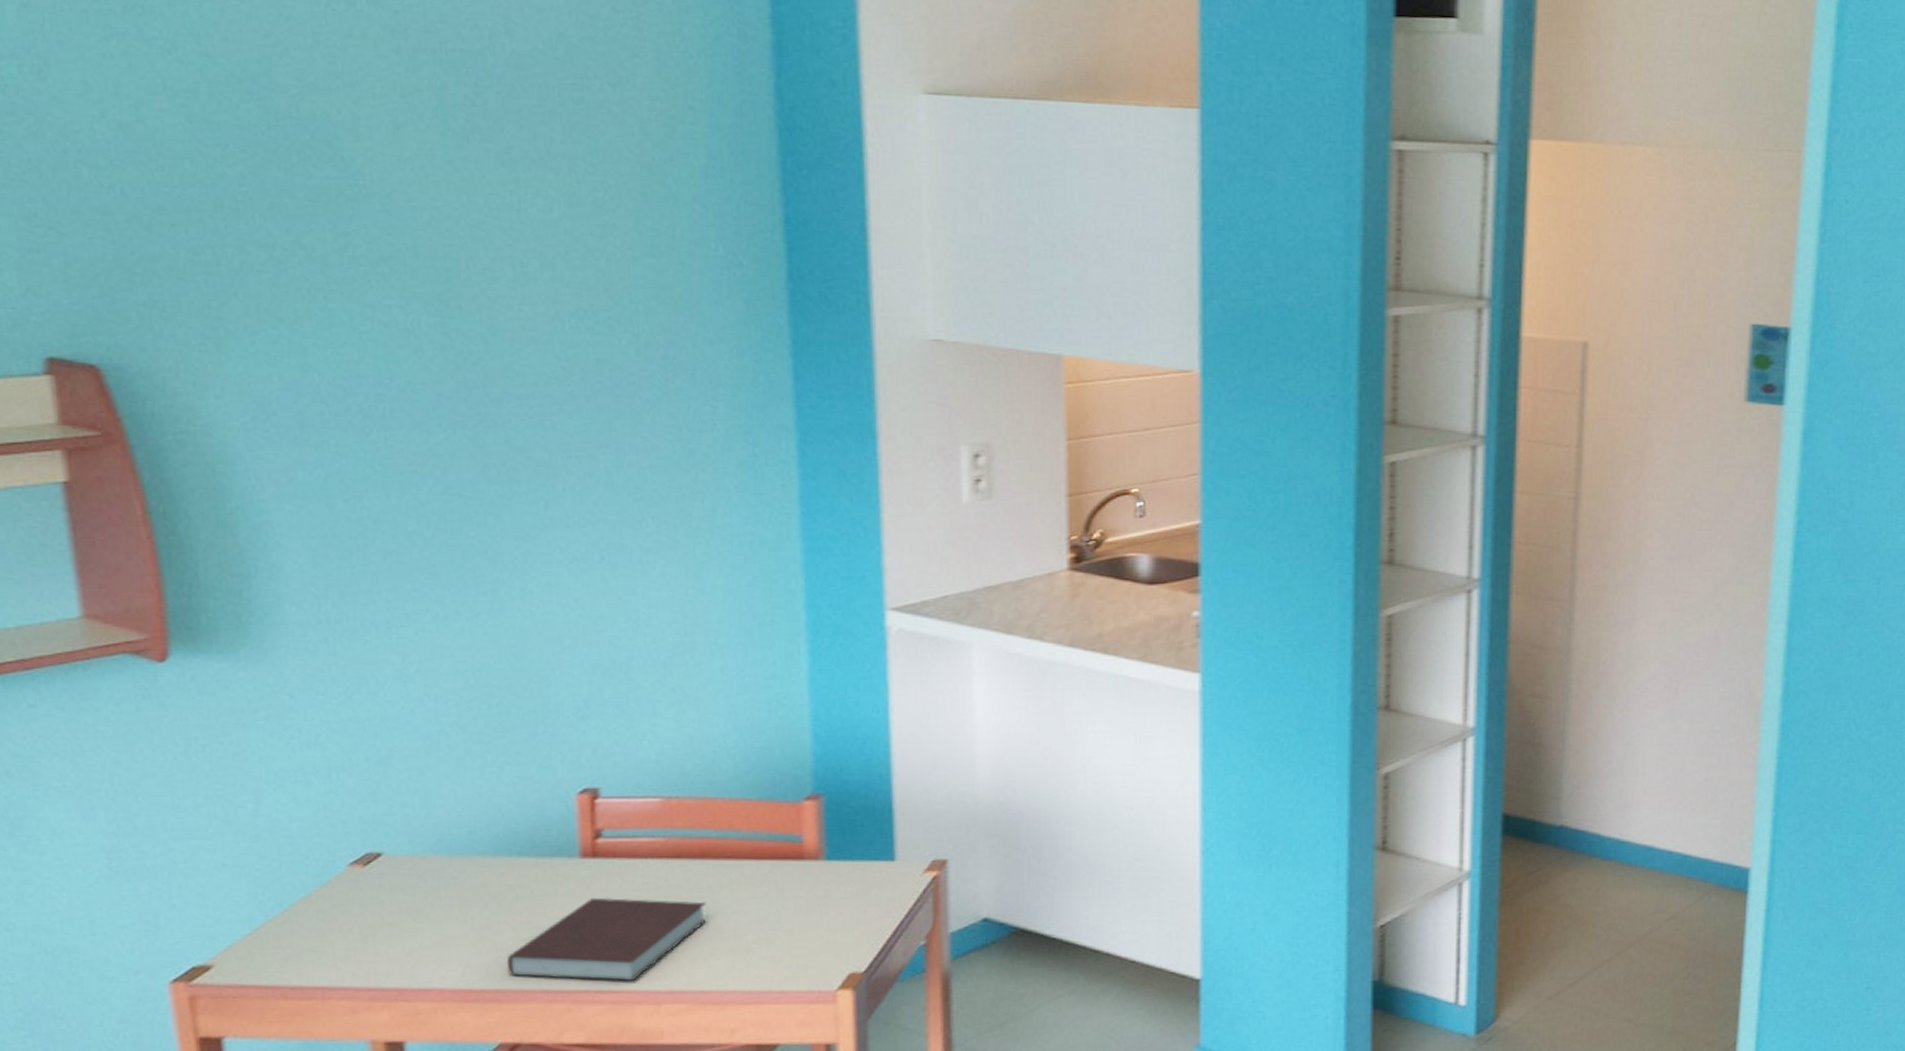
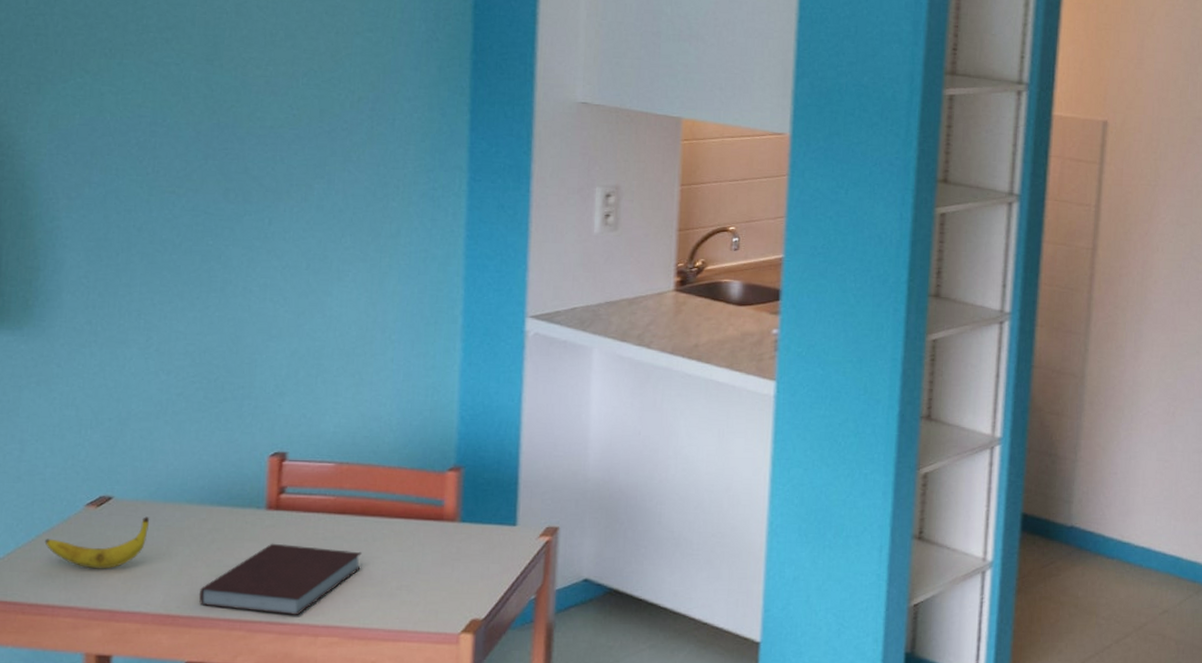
banana: none [301,874,434,941] -> present [44,516,150,569]

